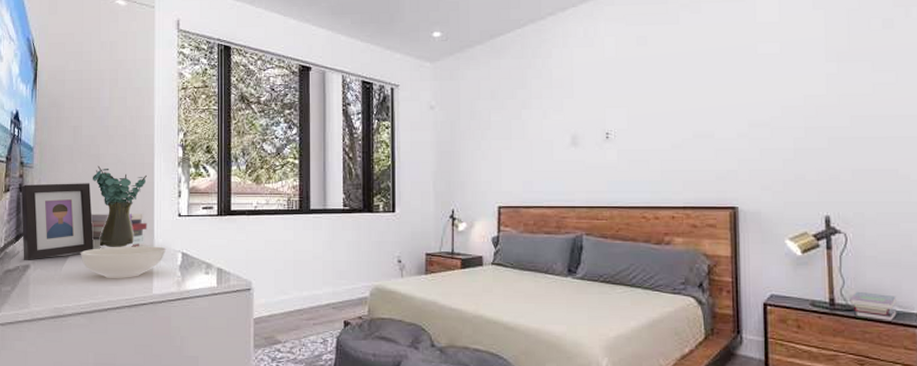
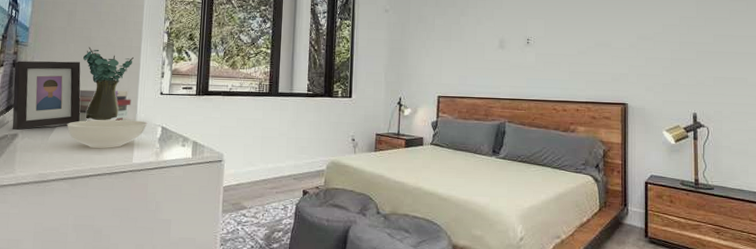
books: present [849,291,897,322] -> none [710,173,744,199]

